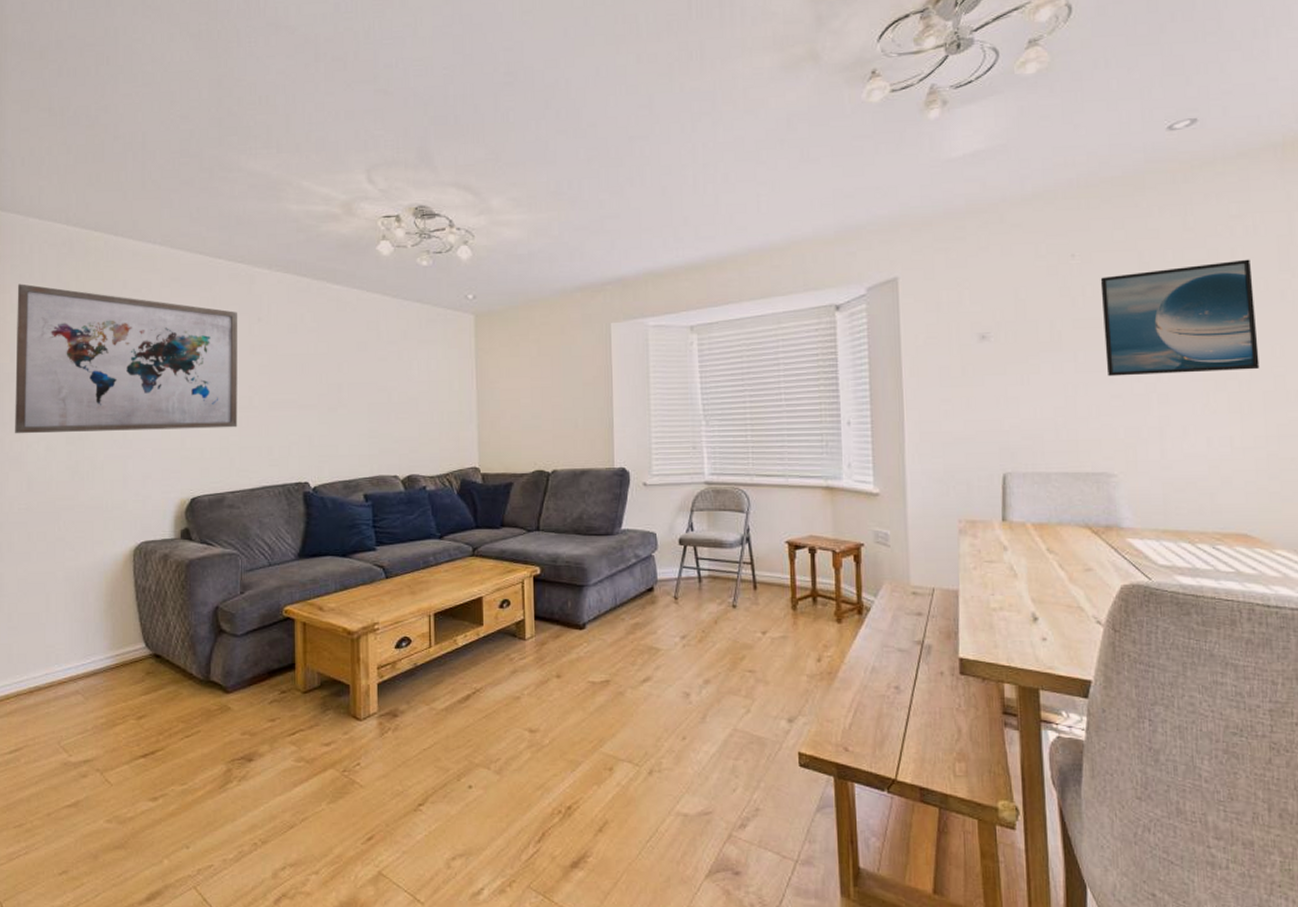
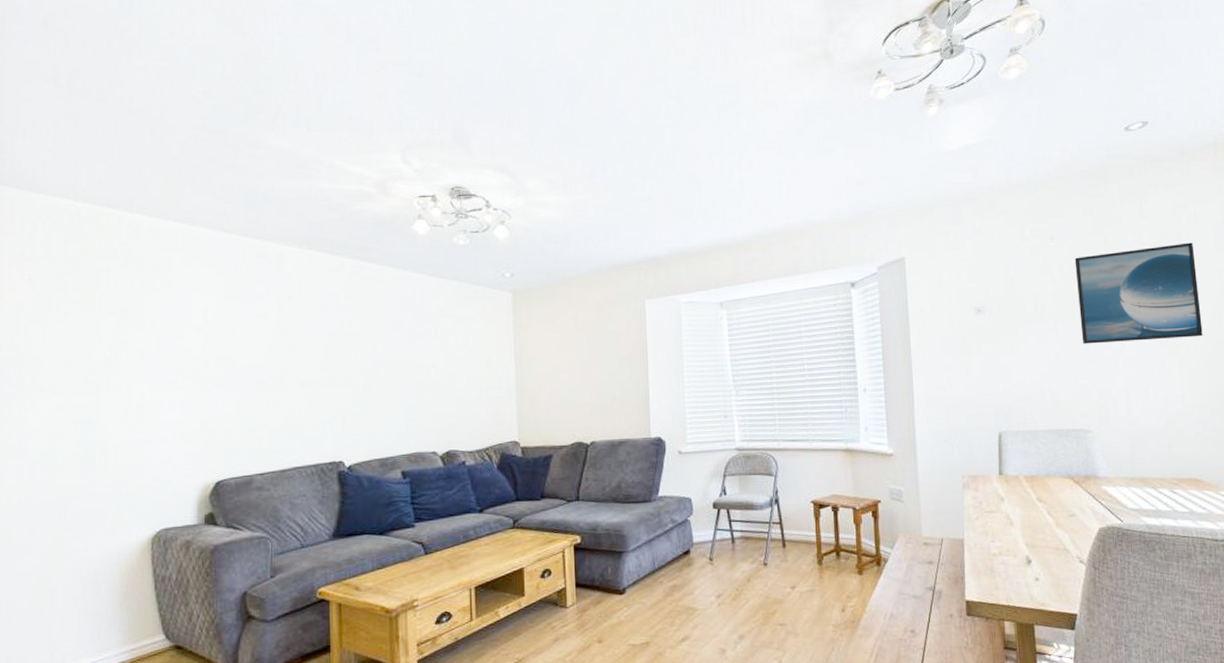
wall art: present [15,283,238,434] -> none [14,262,267,421]

